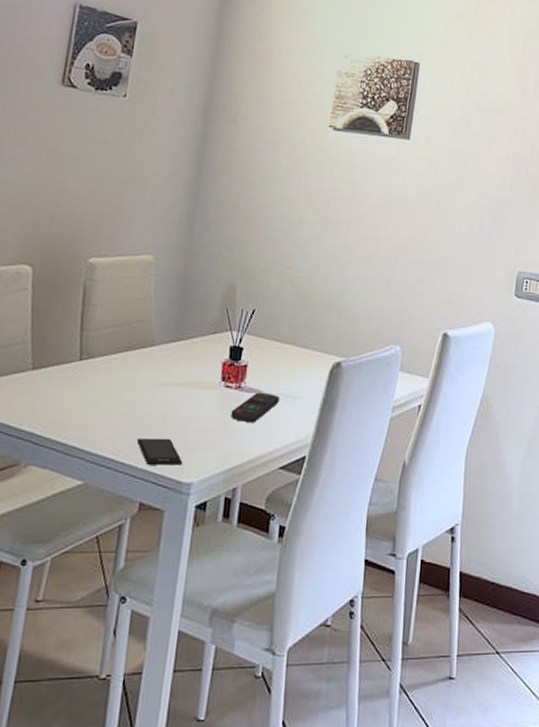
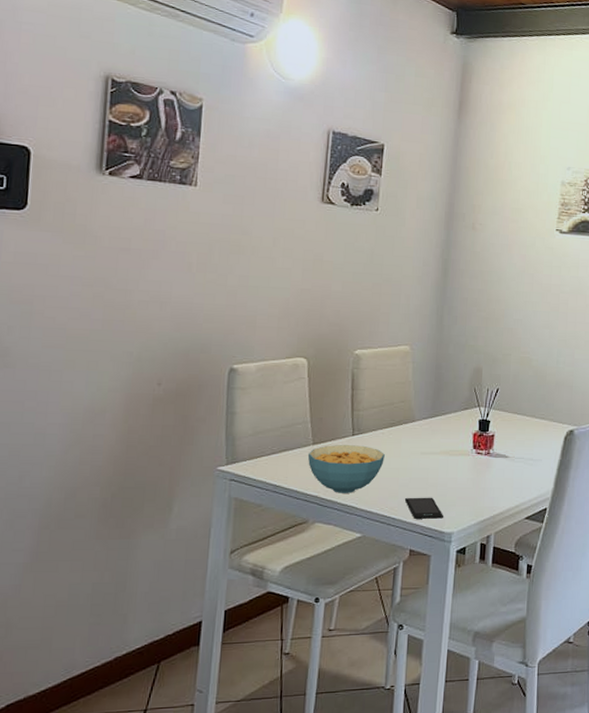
cereal bowl: none [25,370,117,431] -> present [307,444,385,493]
remote control: present [231,392,280,422] -> none [482,457,523,481]

